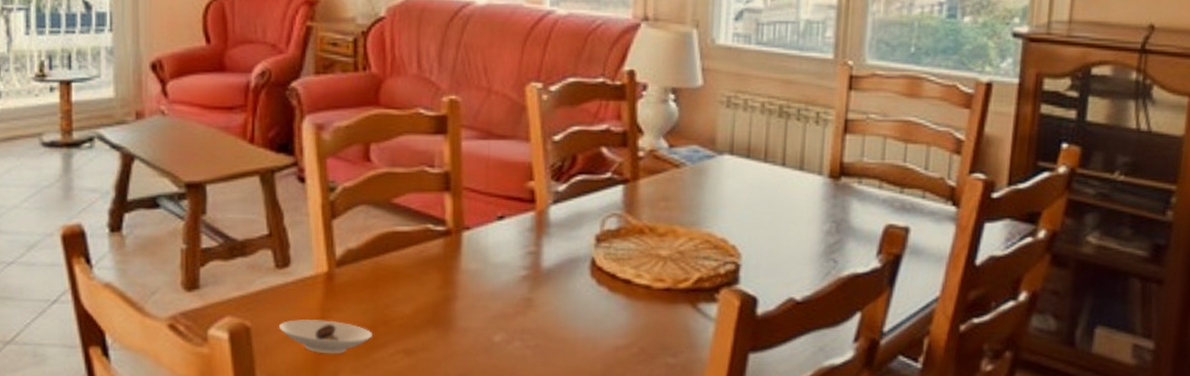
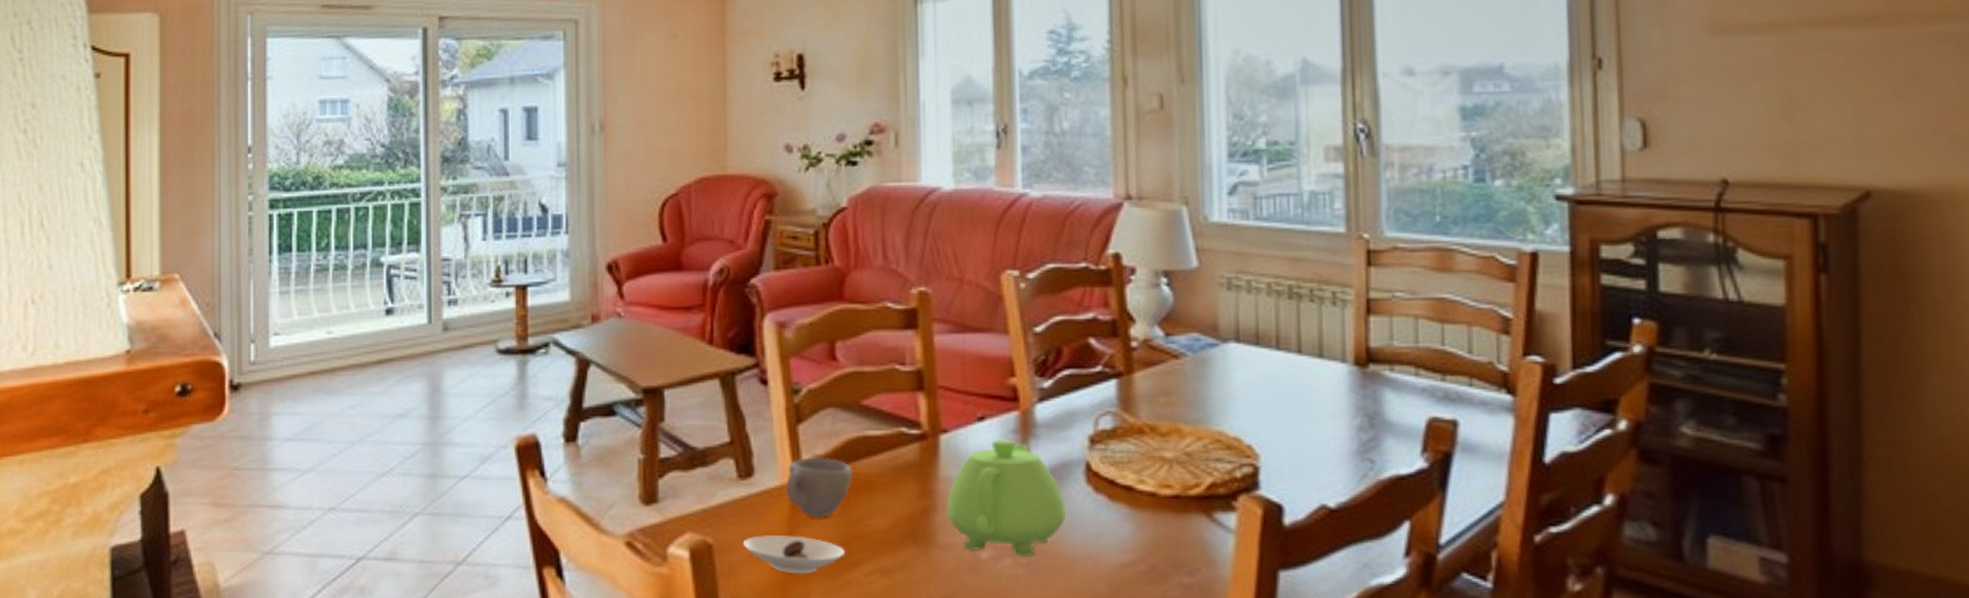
cup: none [320,249,382,304] -> present [786,457,853,518]
teapot: none [465,237,572,341] -> present [946,440,1067,558]

